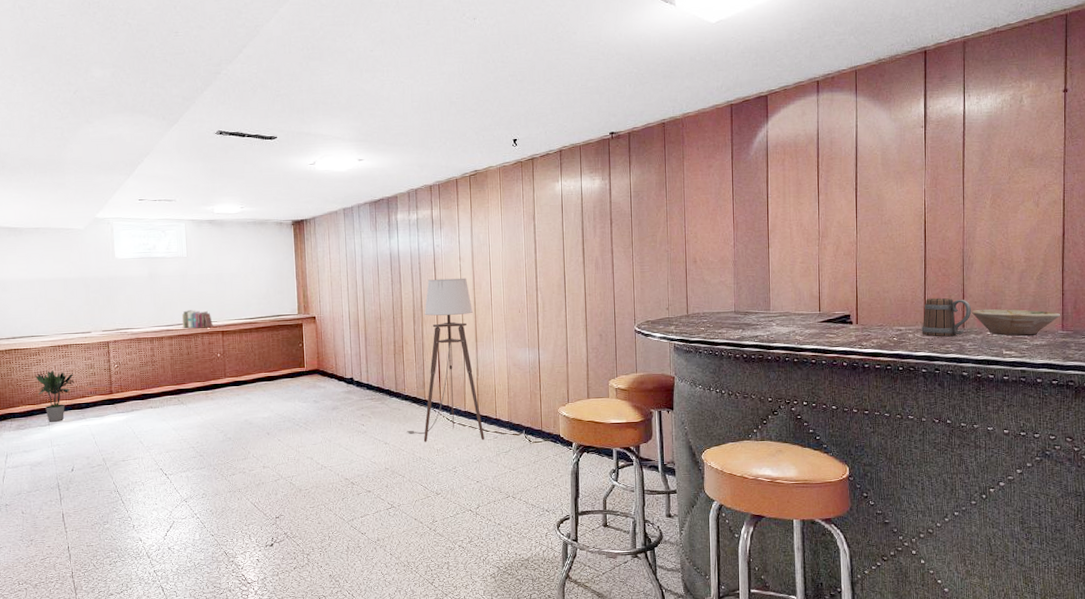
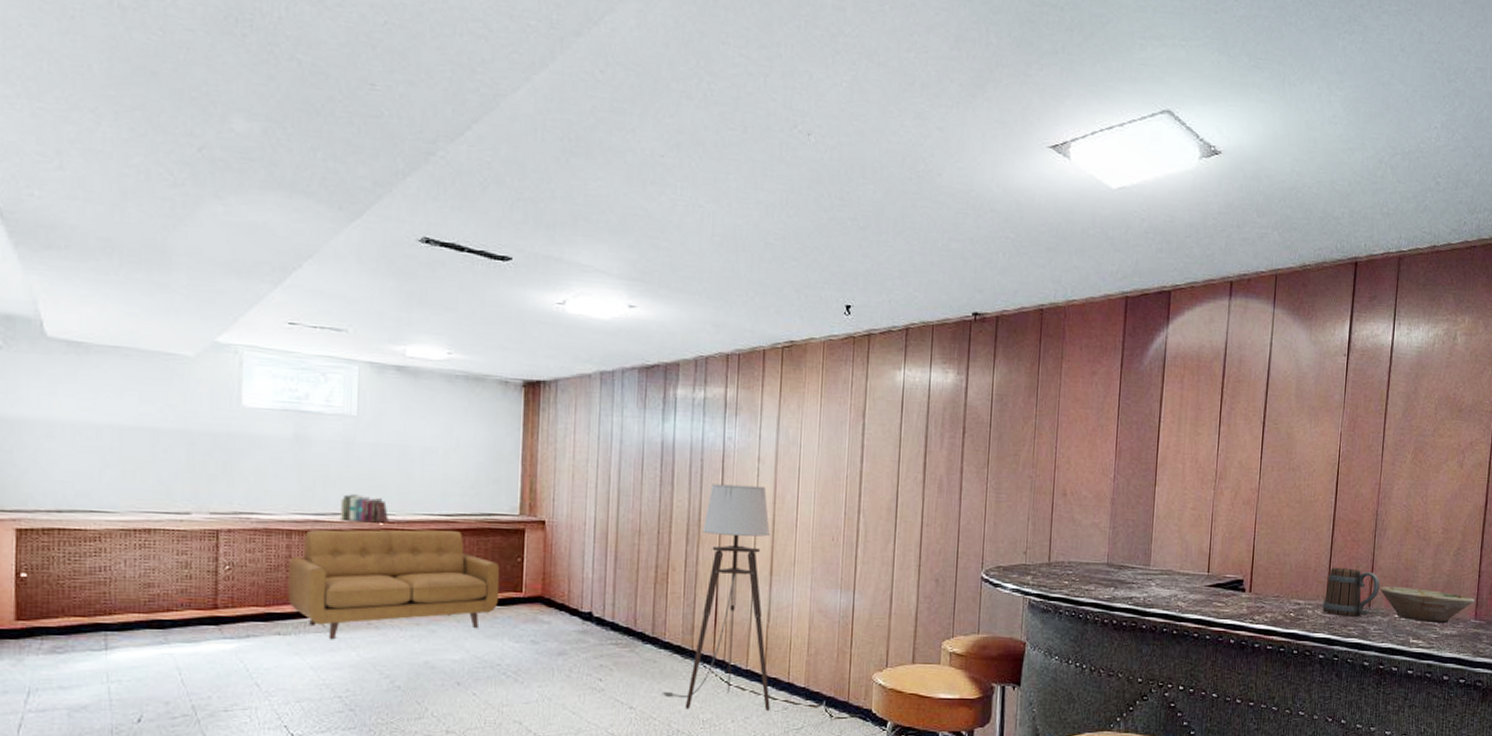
potted plant: present [35,370,75,423] -> none [90,566,156,647]
sofa: none [153,329,290,409] -> present [287,529,500,640]

